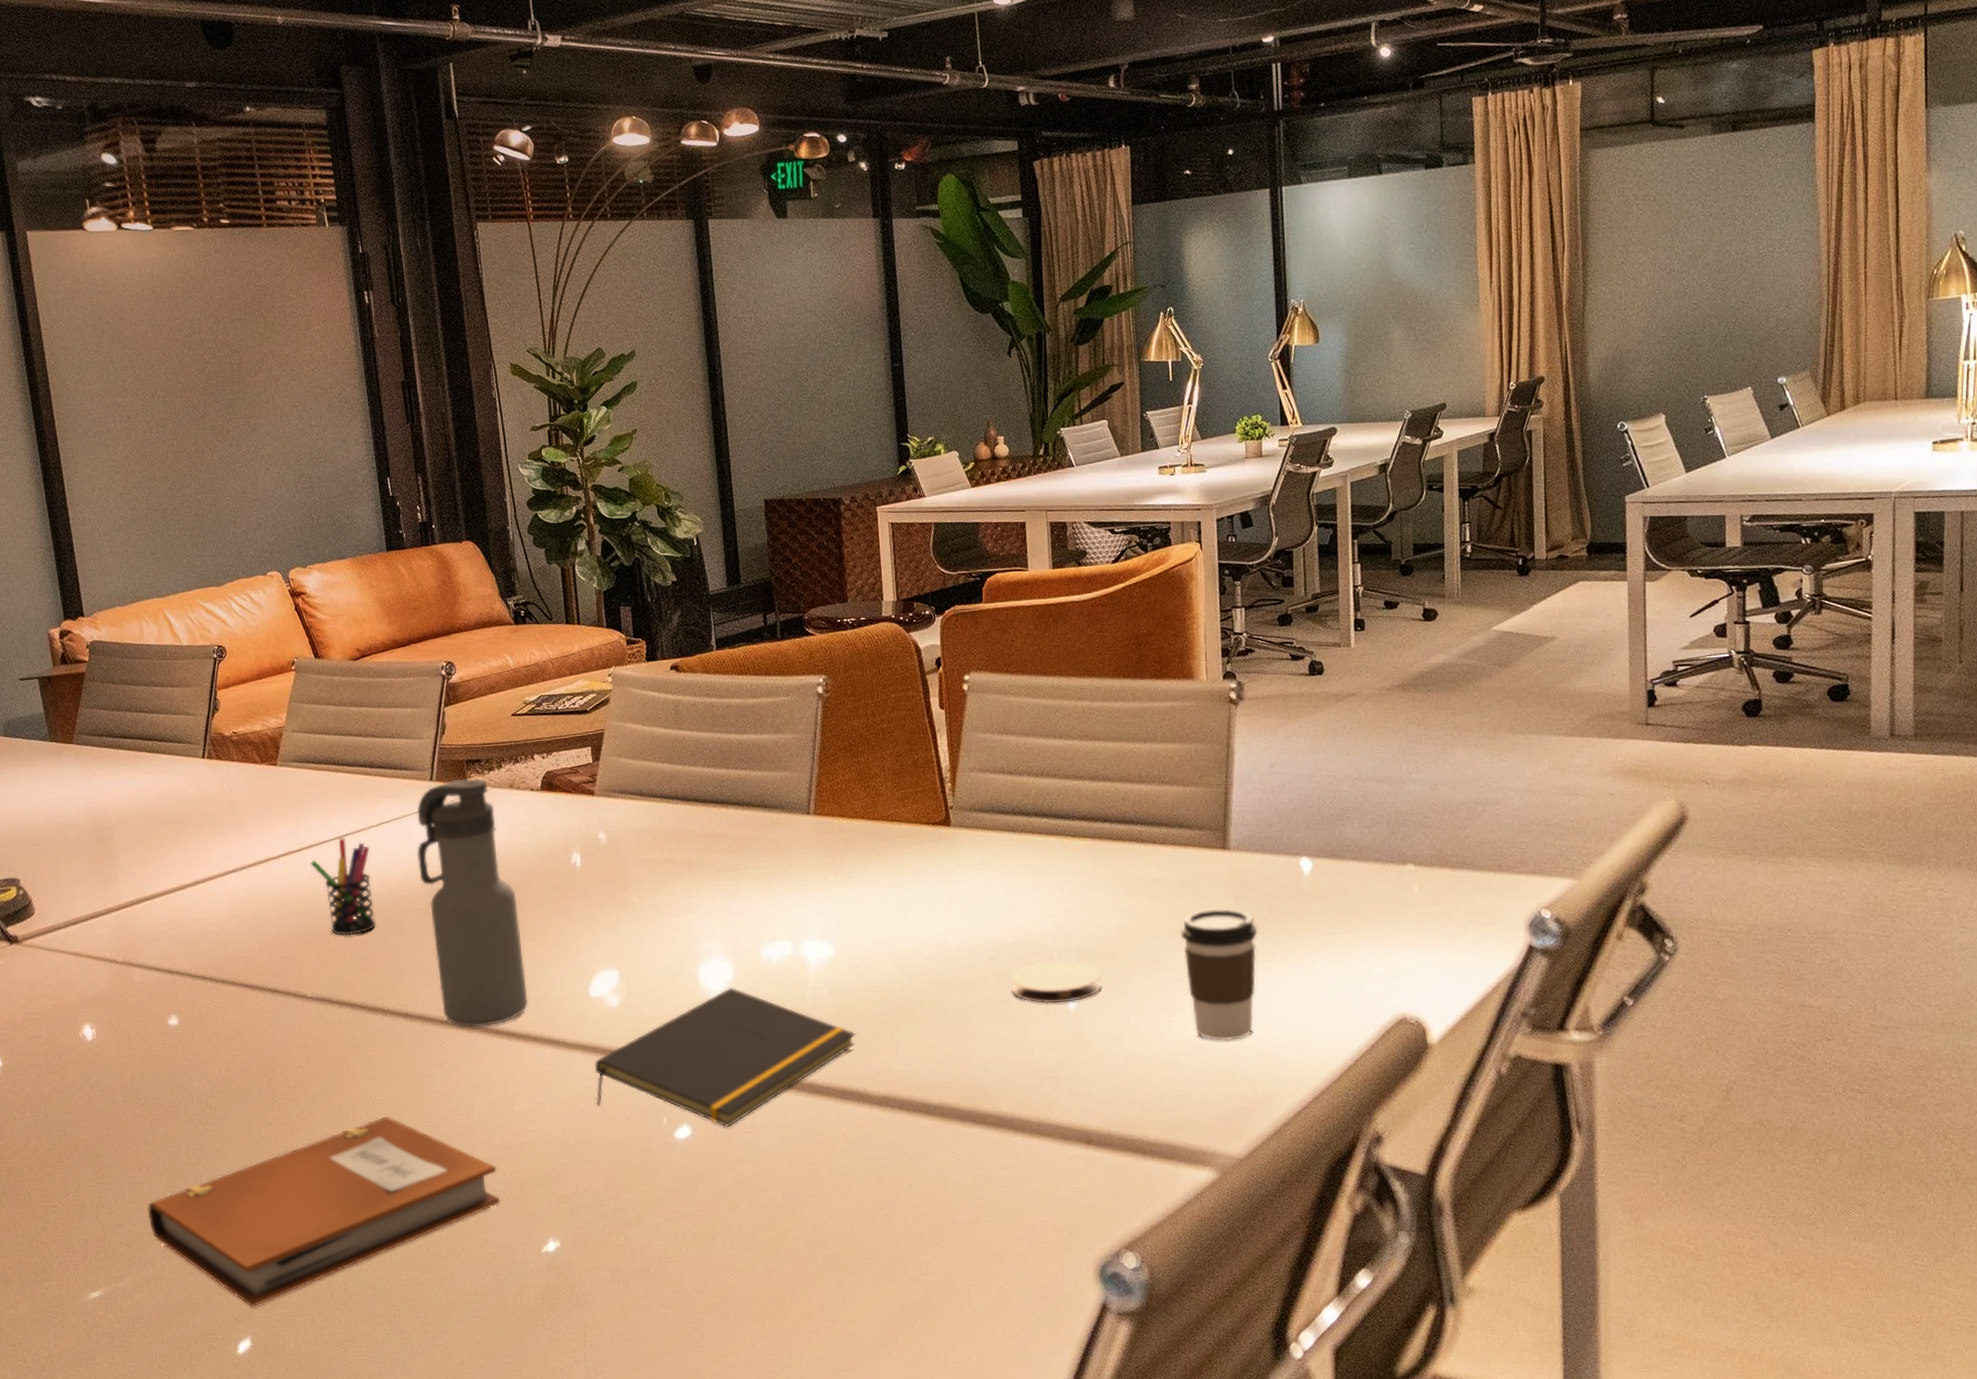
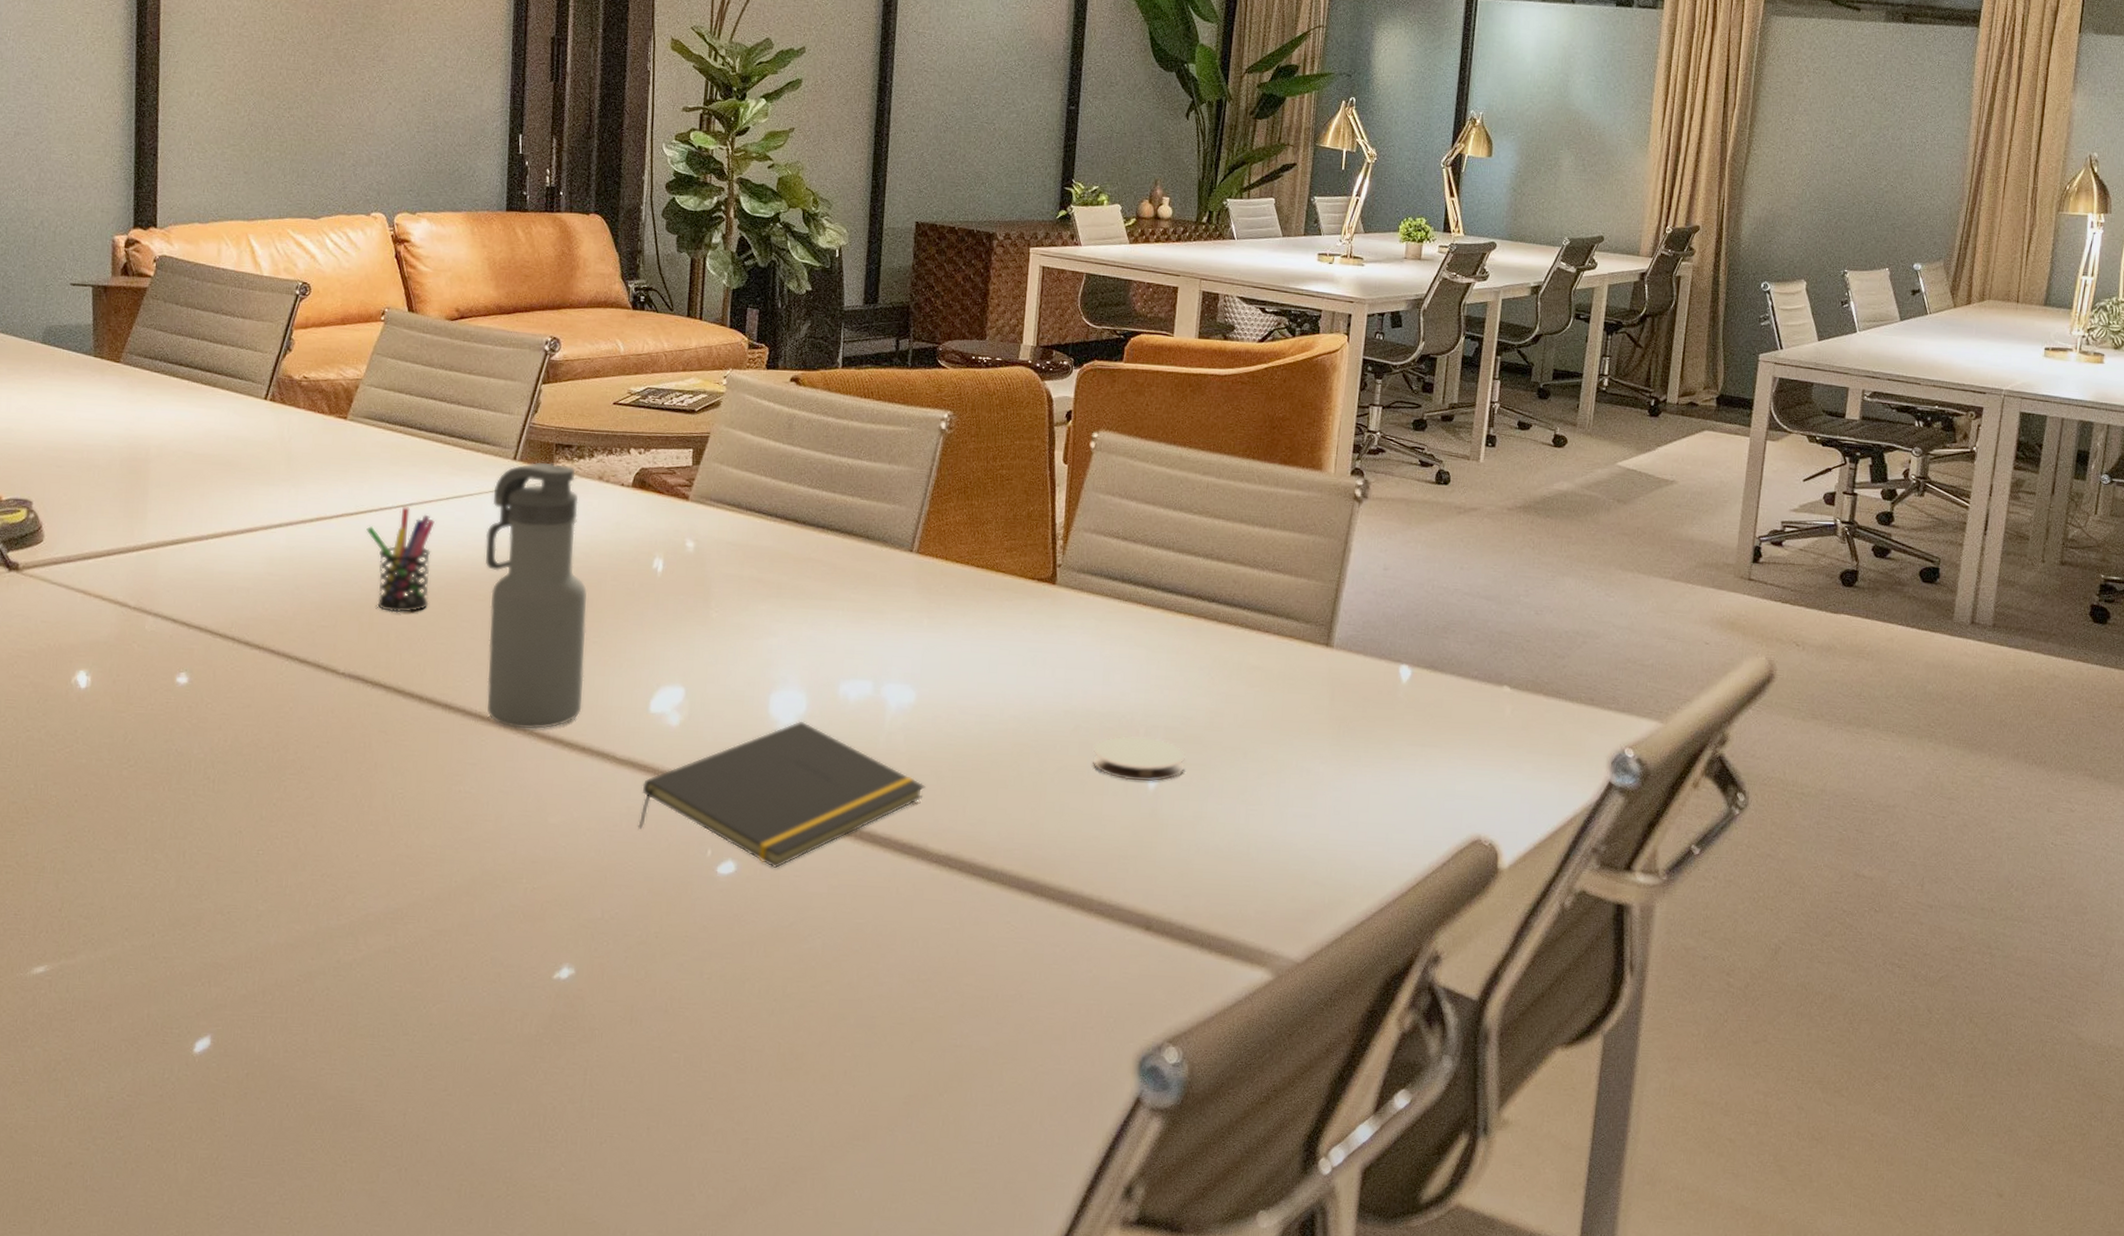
notebook: present [147,1116,501,1308] -> none [116,812,518,1004]
coffee cup: present [1180,907,1258,1042] -> none [1271,703,1349,842]

